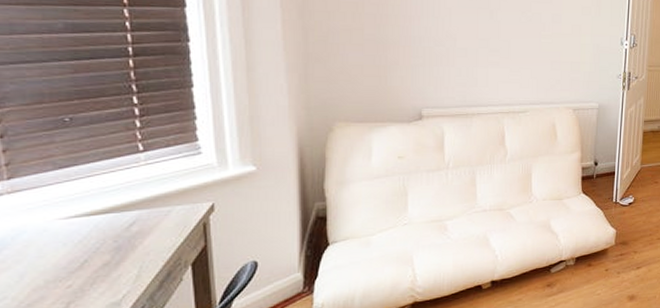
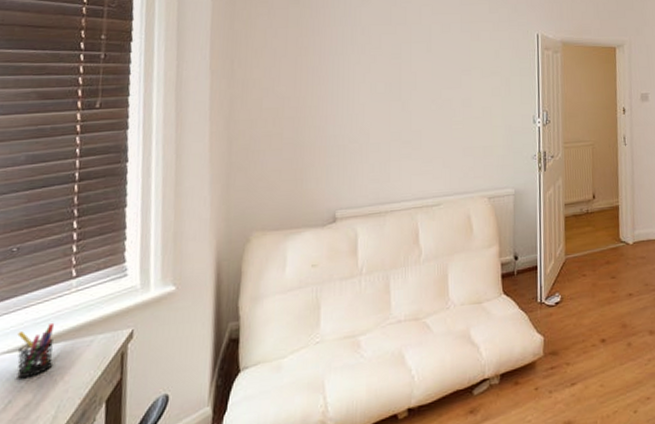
pen holder: none [84,192,128,240] -> present [17,322,54,378]

